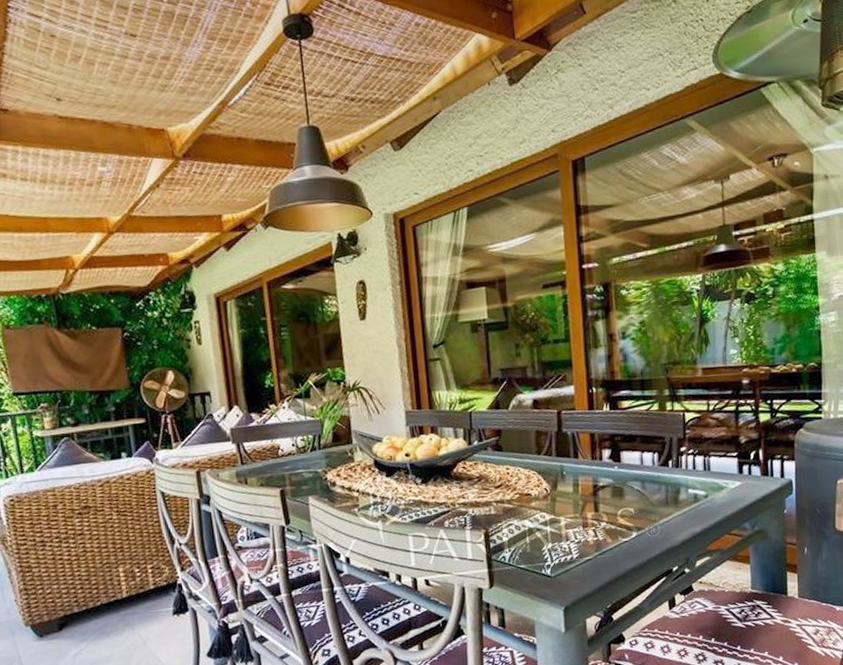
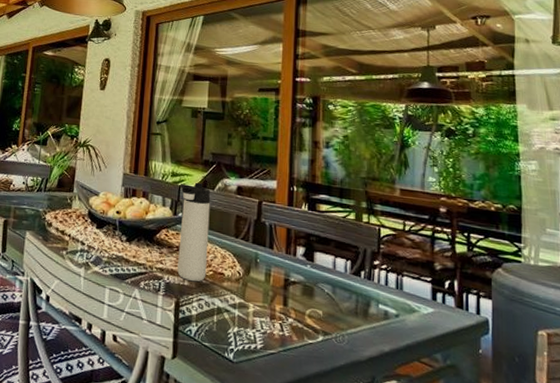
thermos bottle: none [471,404,513,509] -> present [177,182,211,282]

